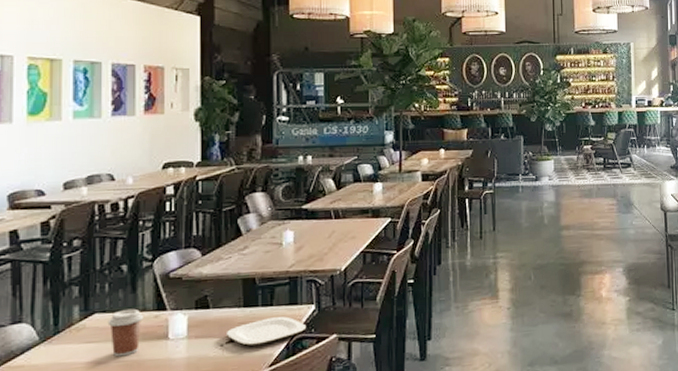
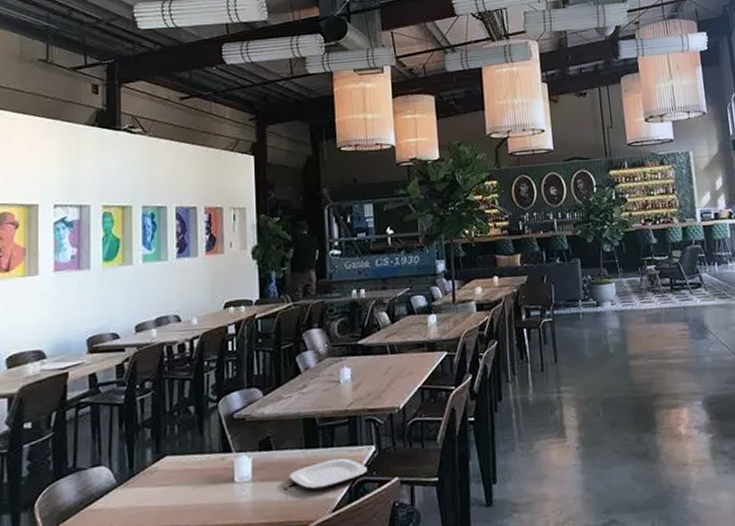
coffee cup: present [107,308,143,357] -> none [177,450,210,501]

